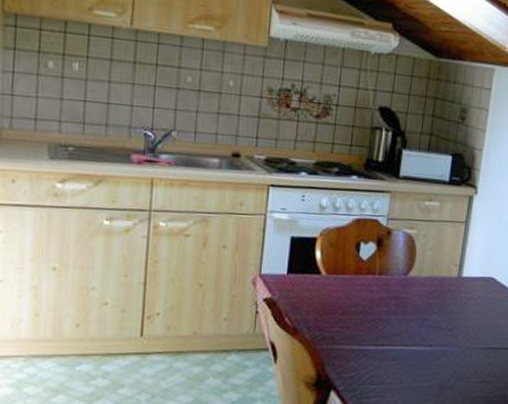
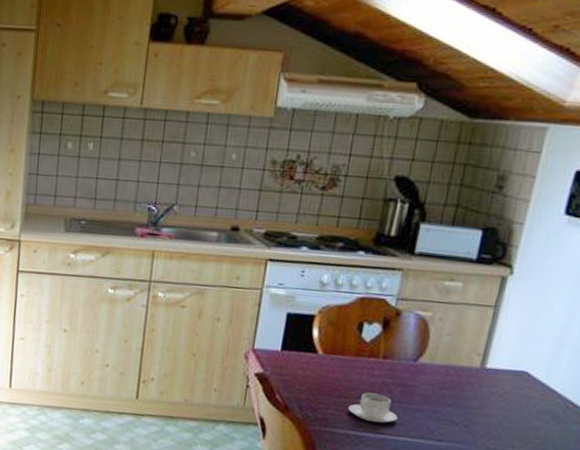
coffee cup: none [351,308,395,335] -> present [347,392,398,423]

